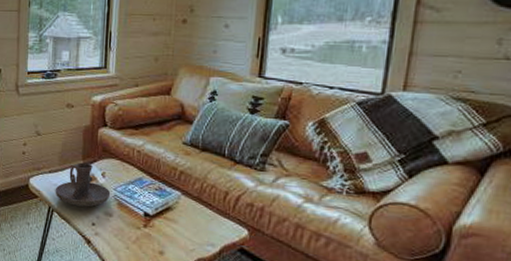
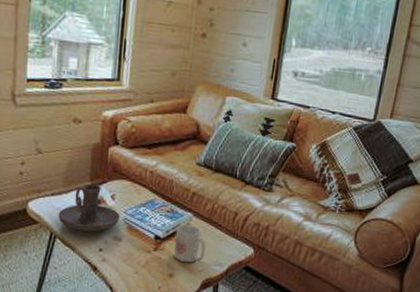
mug: none [162,202,197,241] -> present [173,224,207,263]

